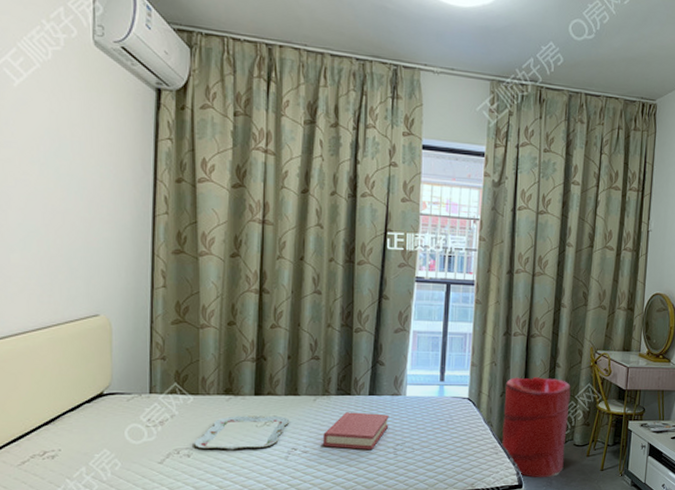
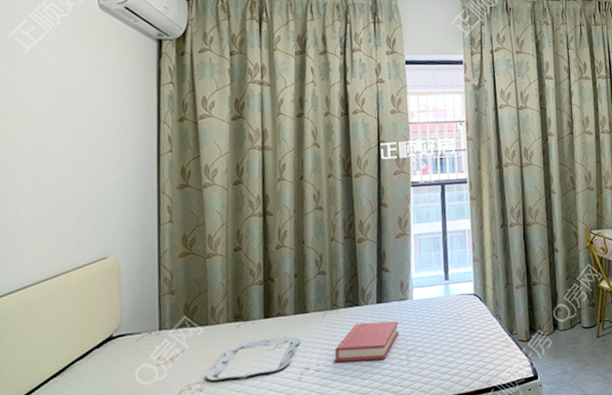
laundry hamper: present [502,377,571,478] -> none [509,263,576,367]

